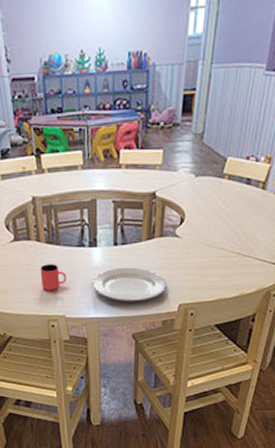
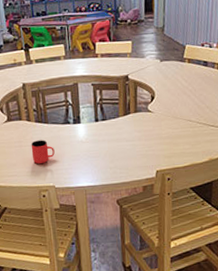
plate: present [91,267,167,301] -> none [77,140,145,171]

